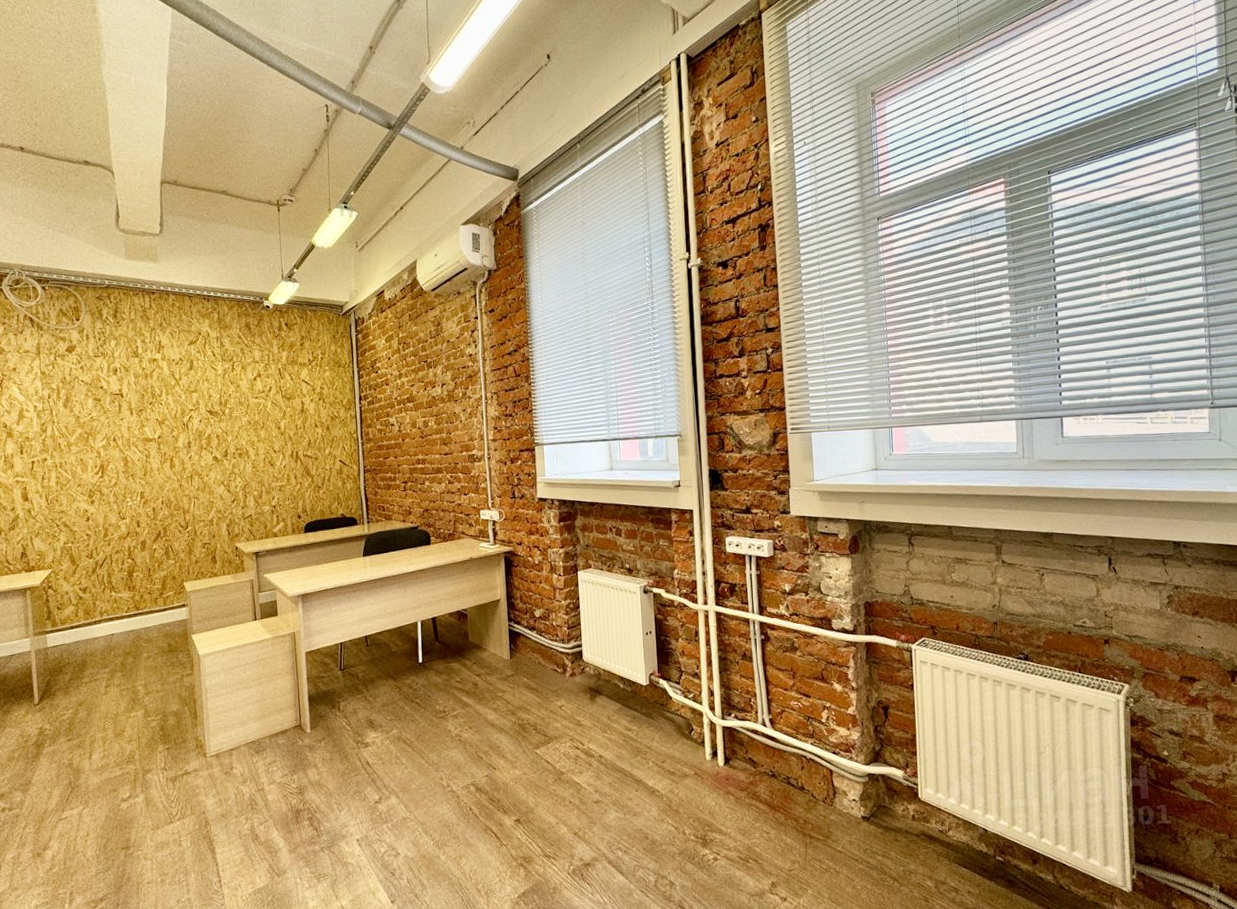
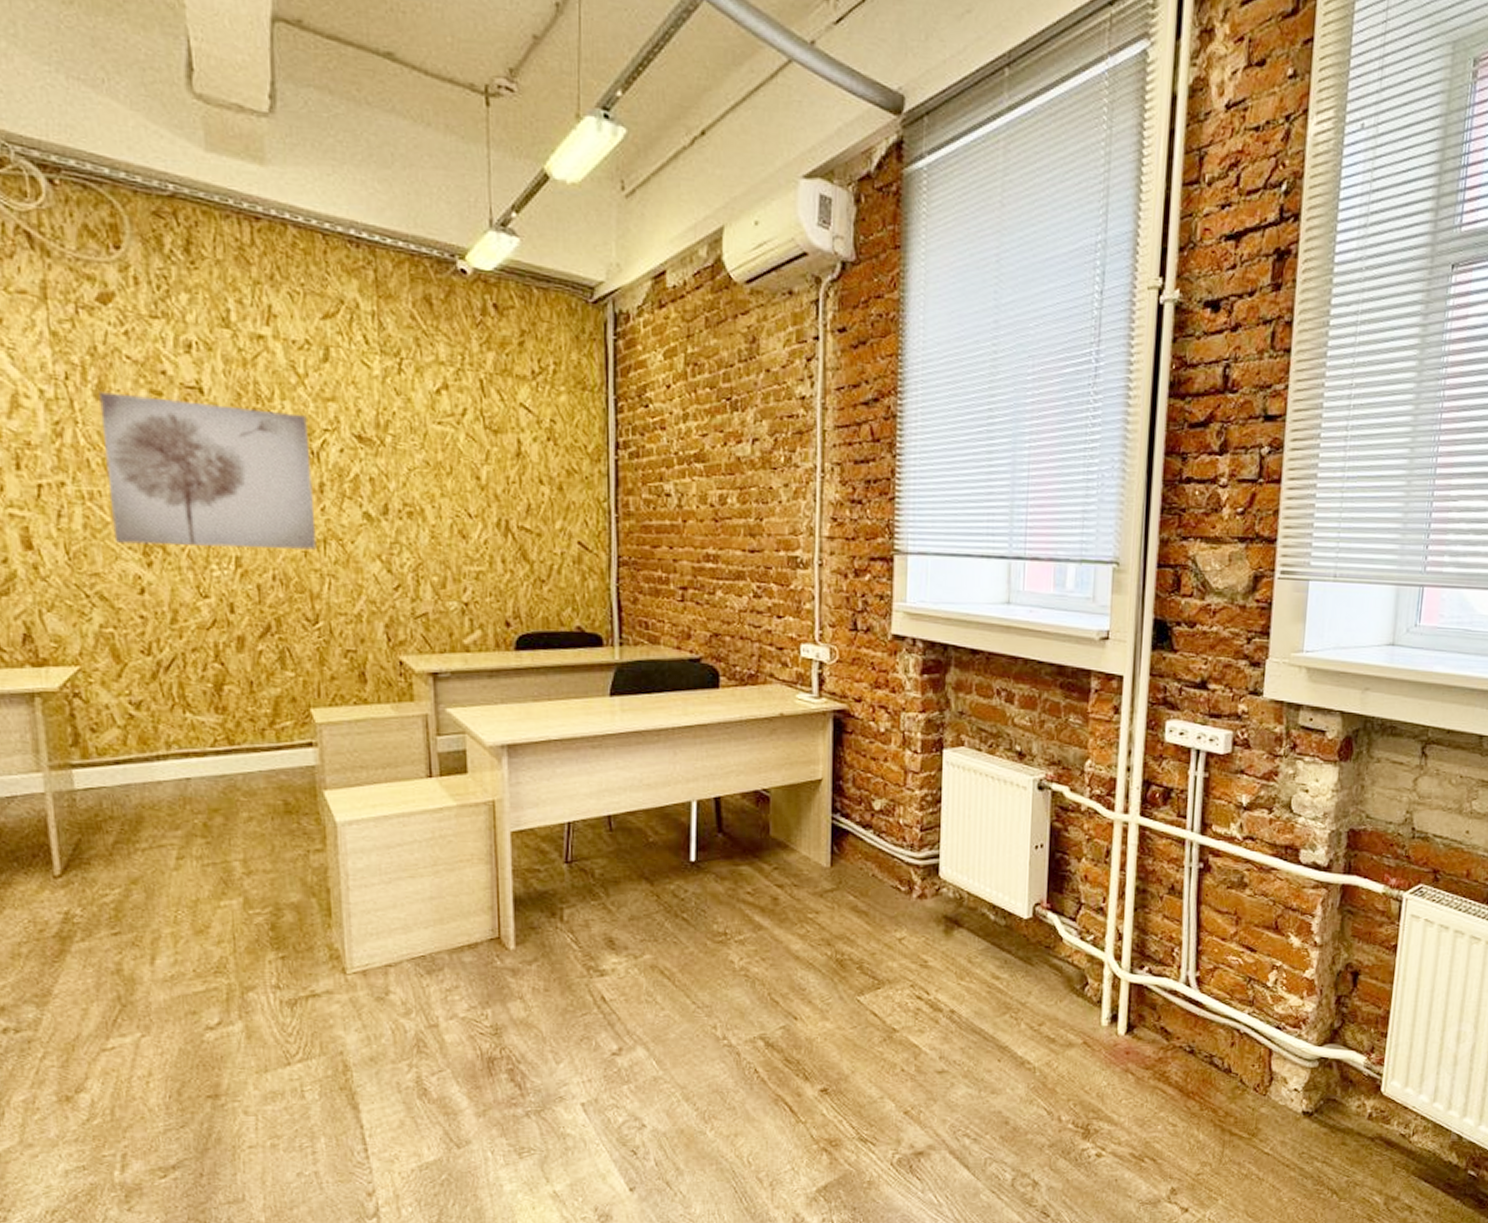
wall art: none [65,402,187,491] -> present [97,392,317,550]

